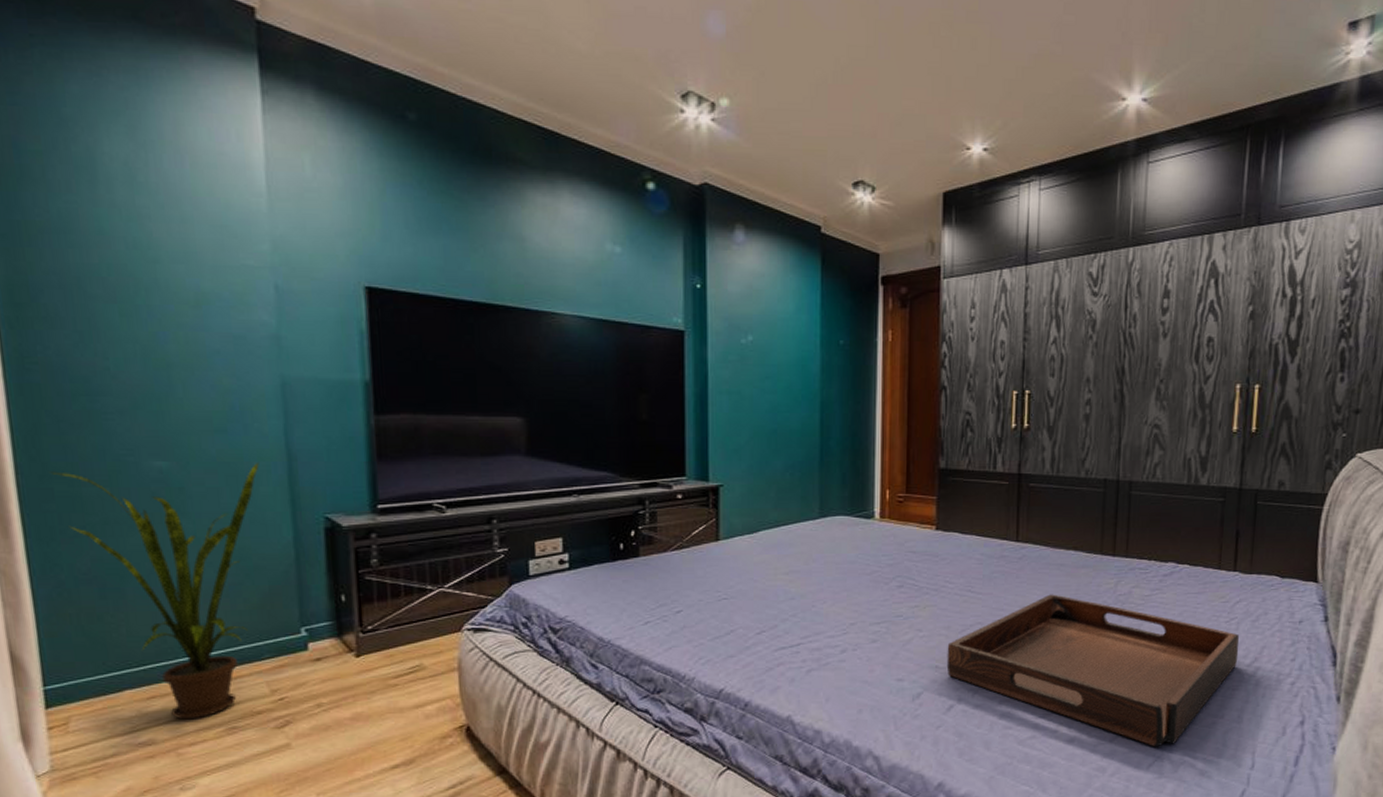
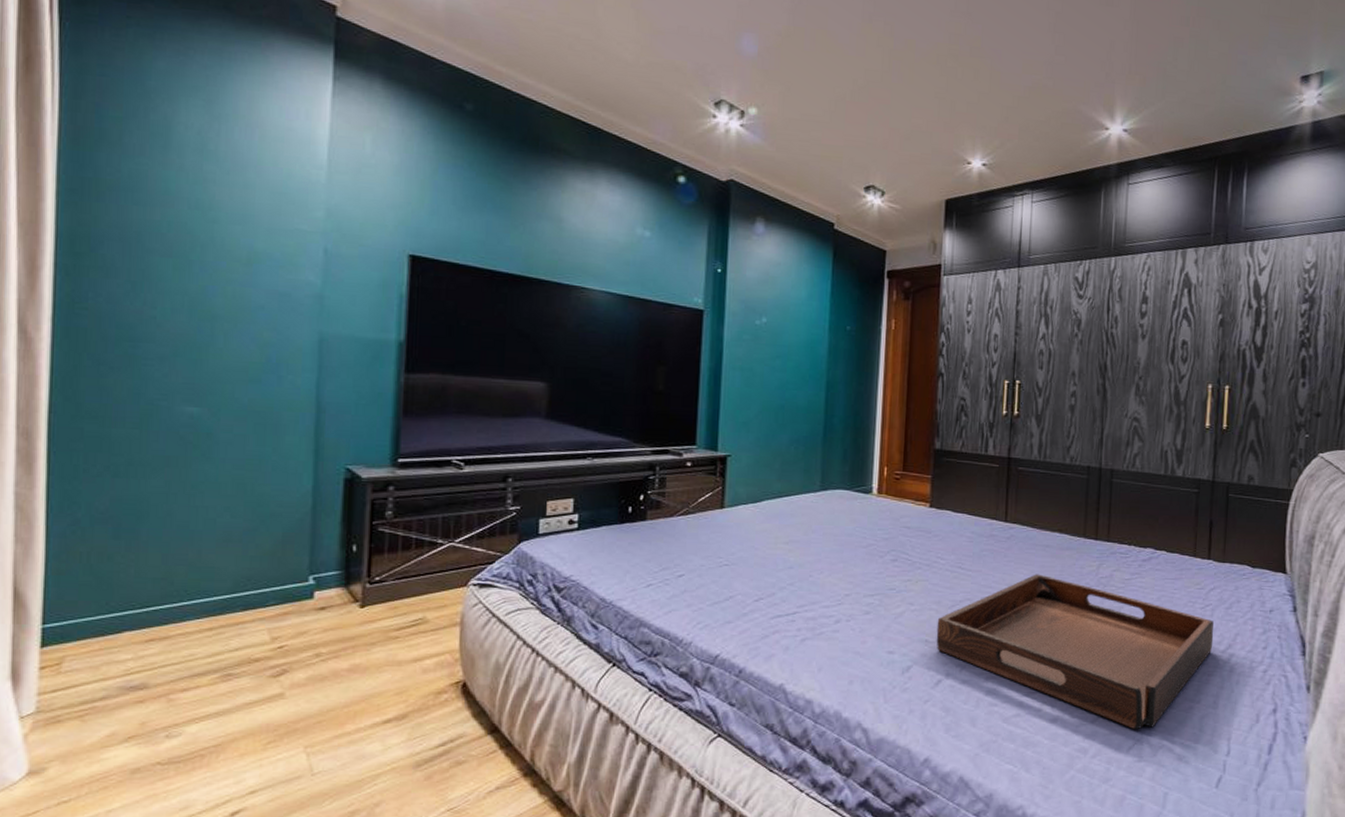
house plant: present [50,461,259,720] -> none [83,412,288,665]

